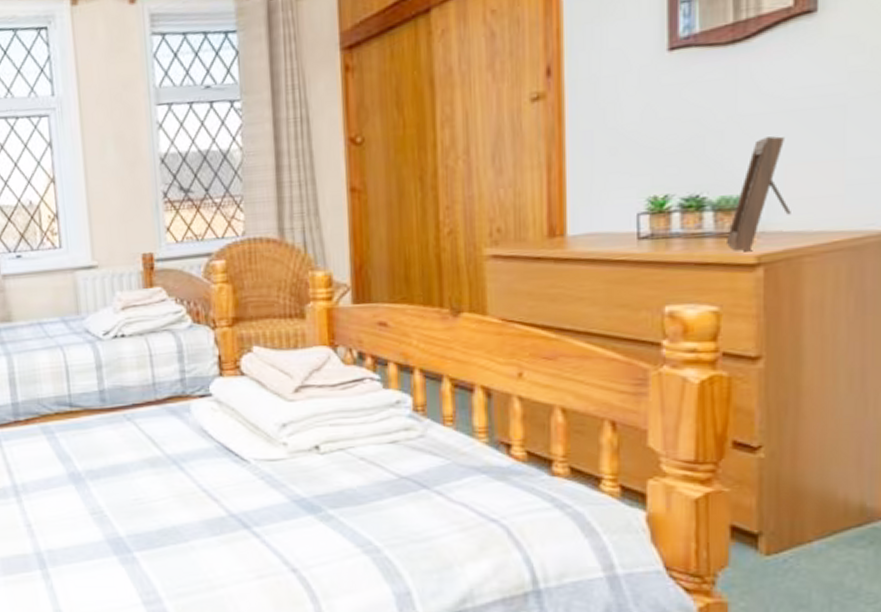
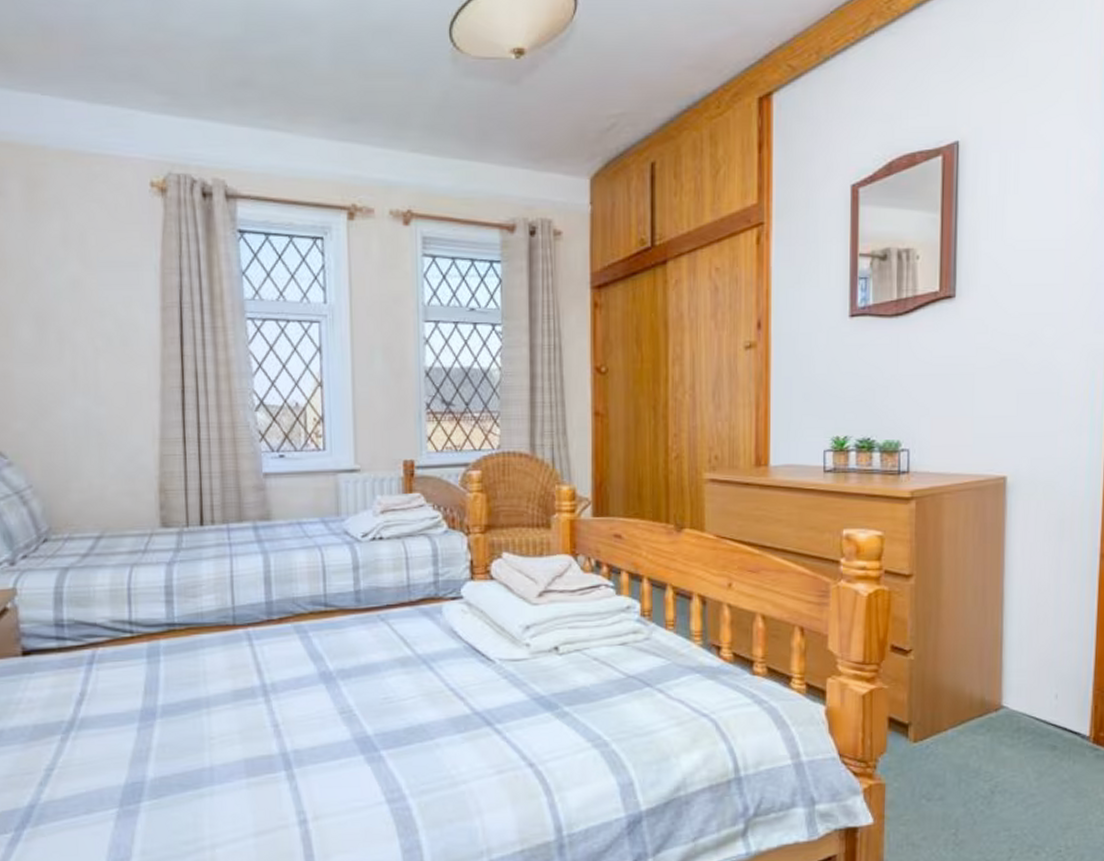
picture frame: present [725,136,791,252] -> none [888,394,935,487]

